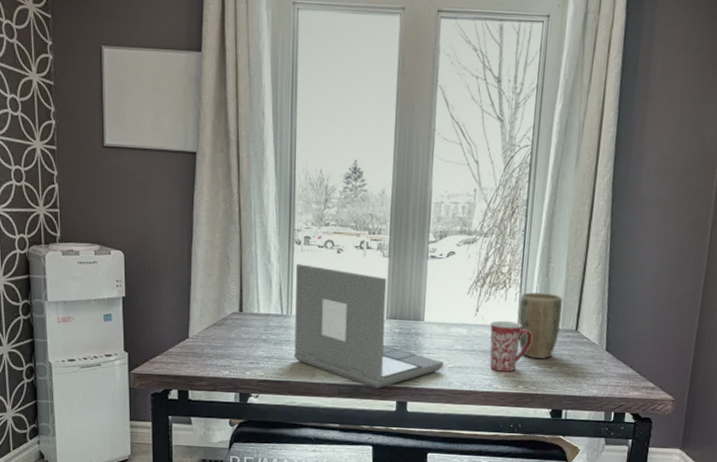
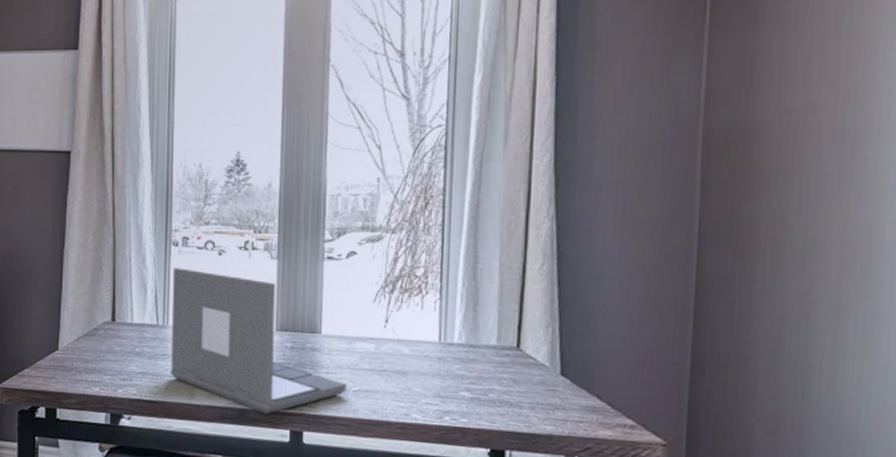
mug: present [489,321,533,372] -> none [403,334,460,399]
plant pot: present [517,292,563,360] -> none [438,299,498,385]

